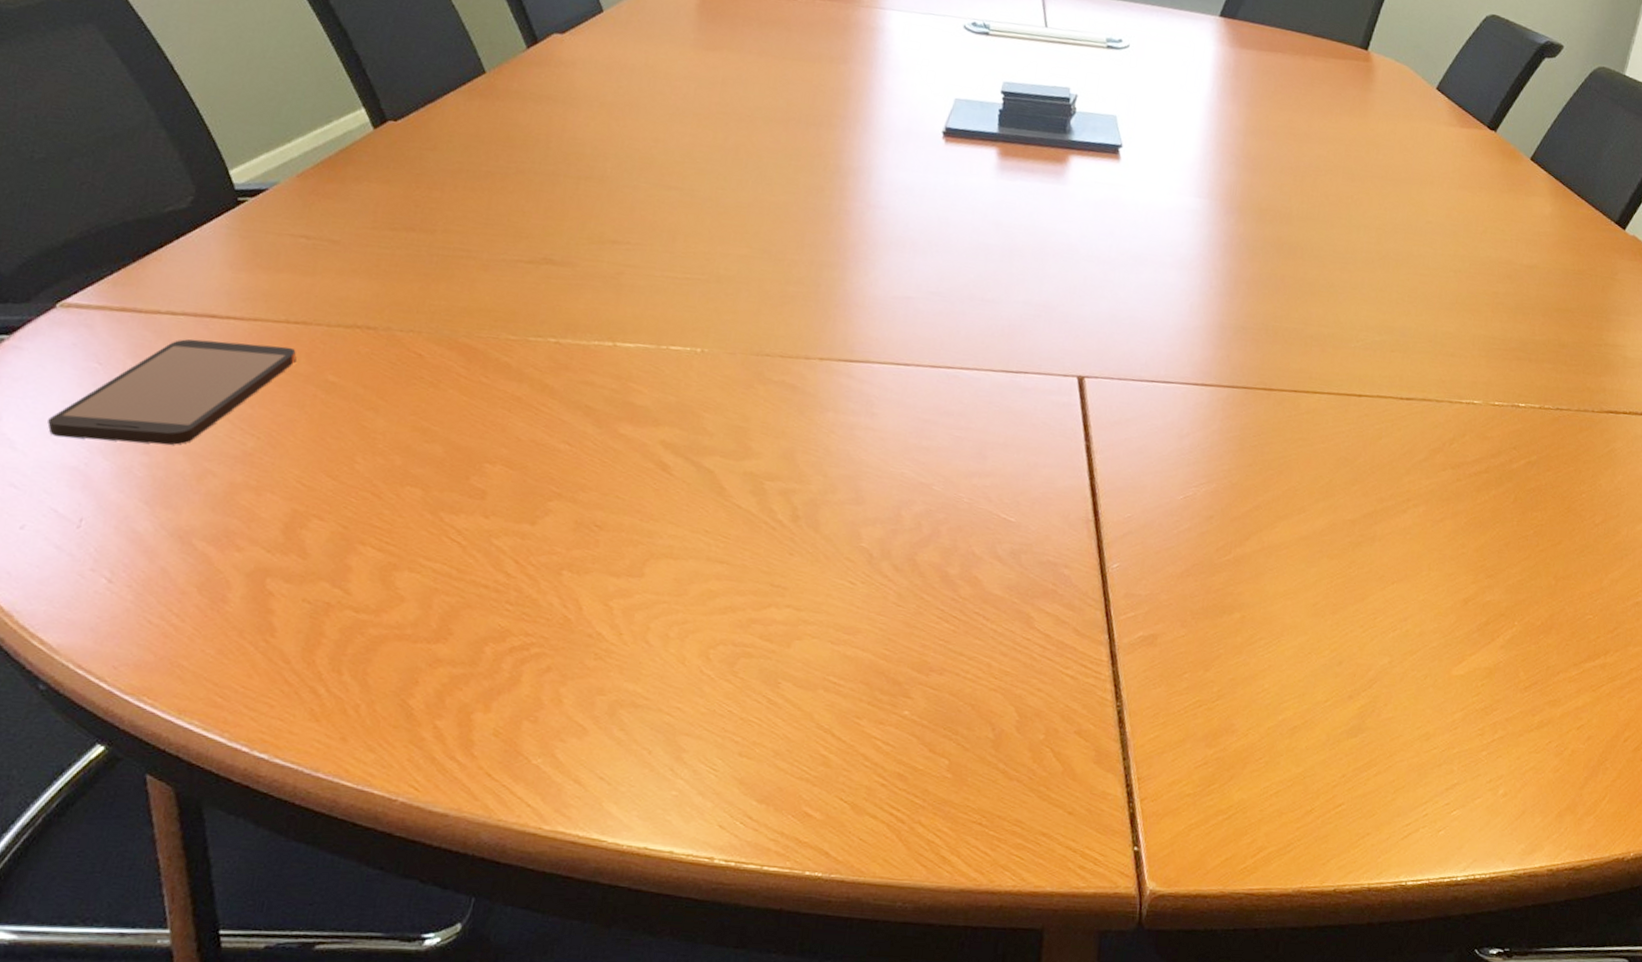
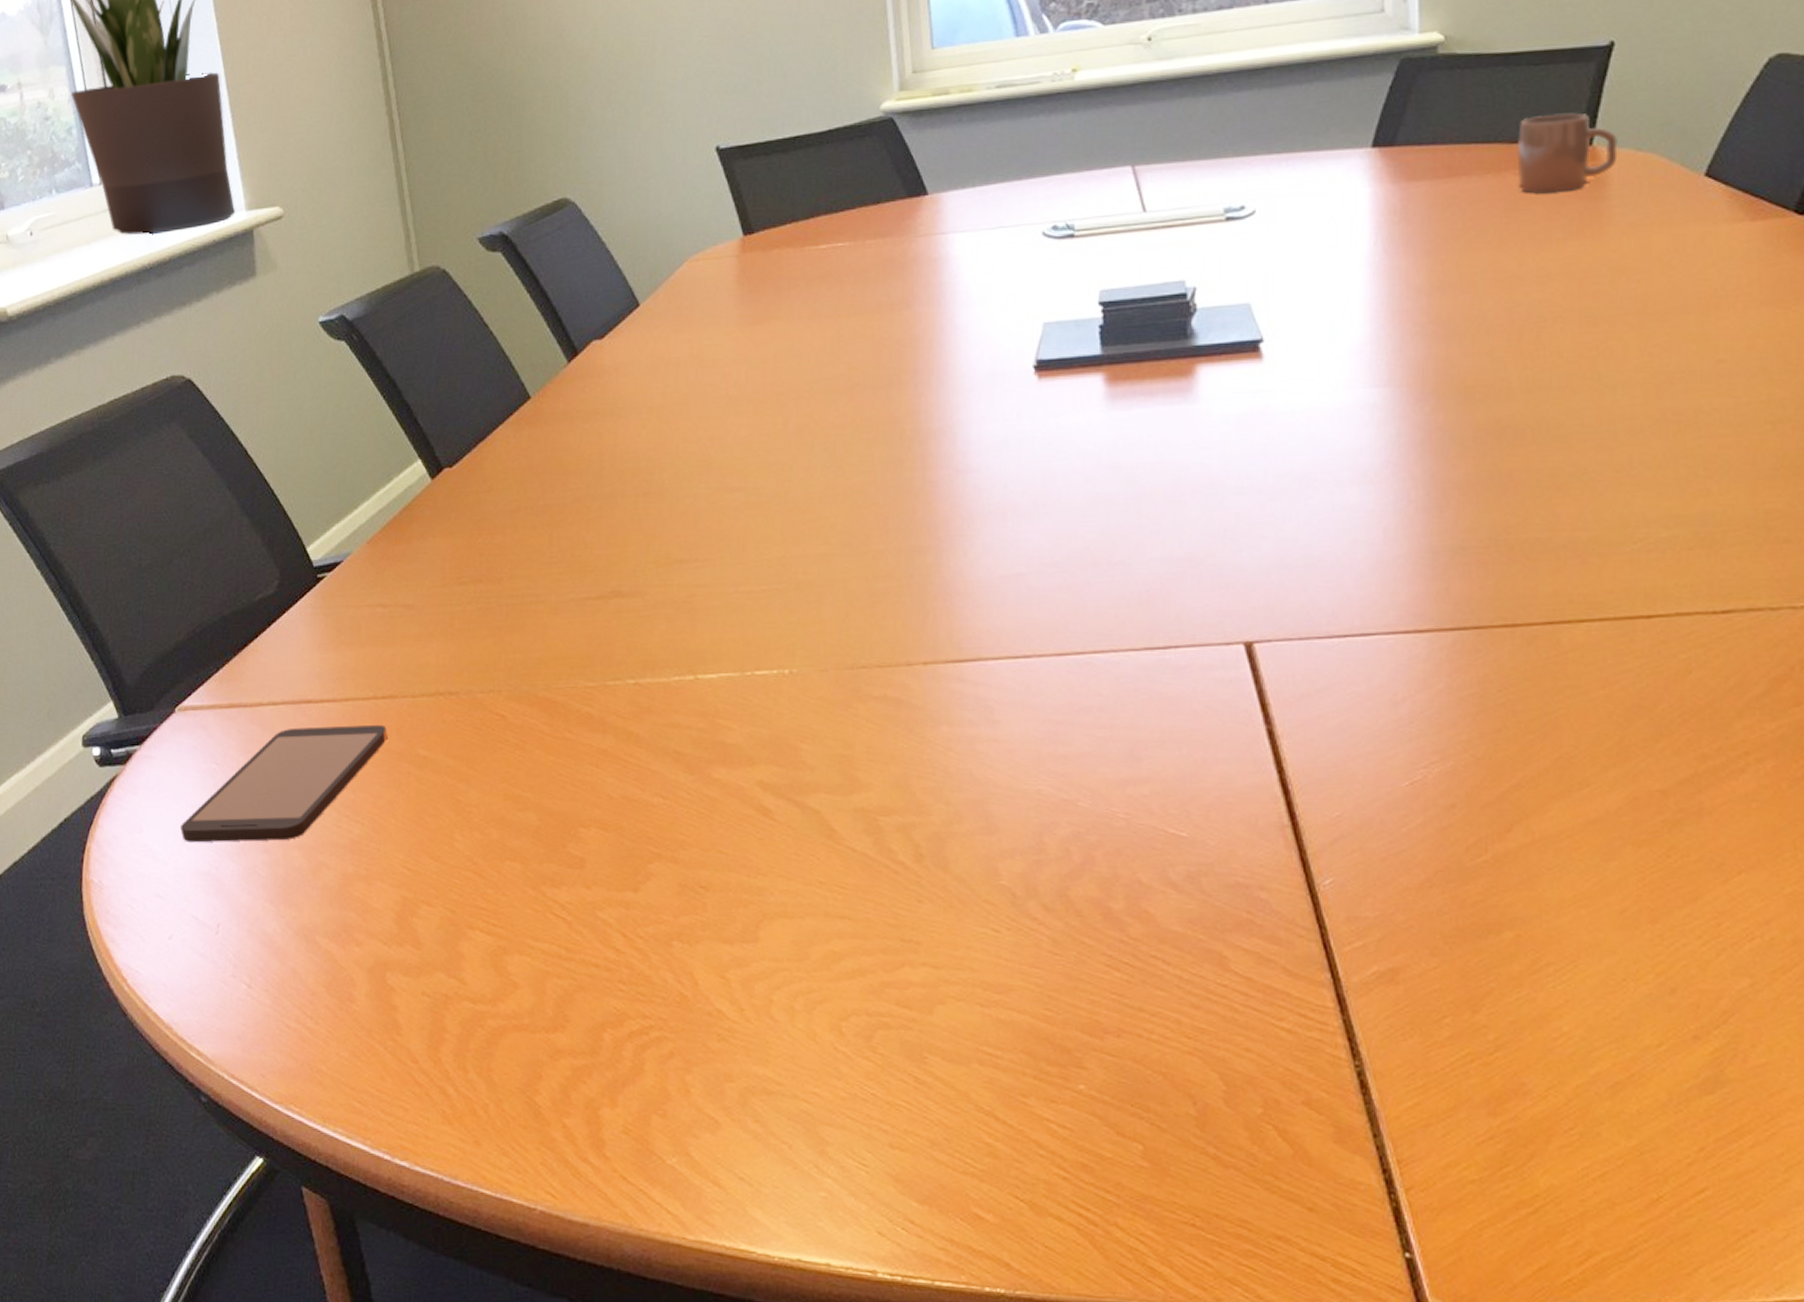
mug: none [1316,19,1385,81] -> present [1517,113,1618,193]

